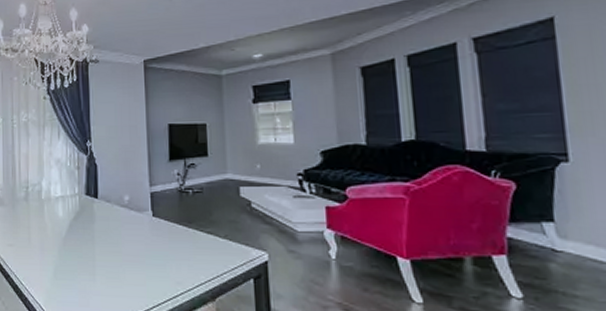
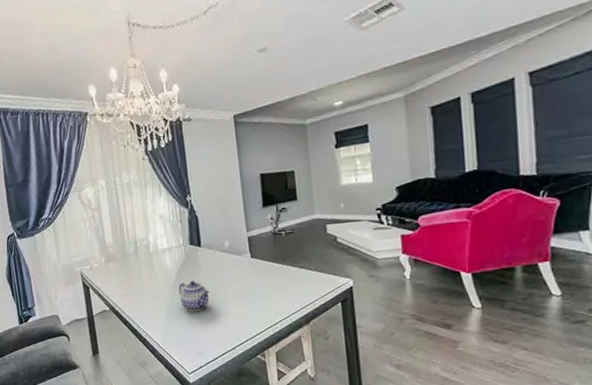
teapot: none [69,235,104,273] -> present [178,280,210,312]

